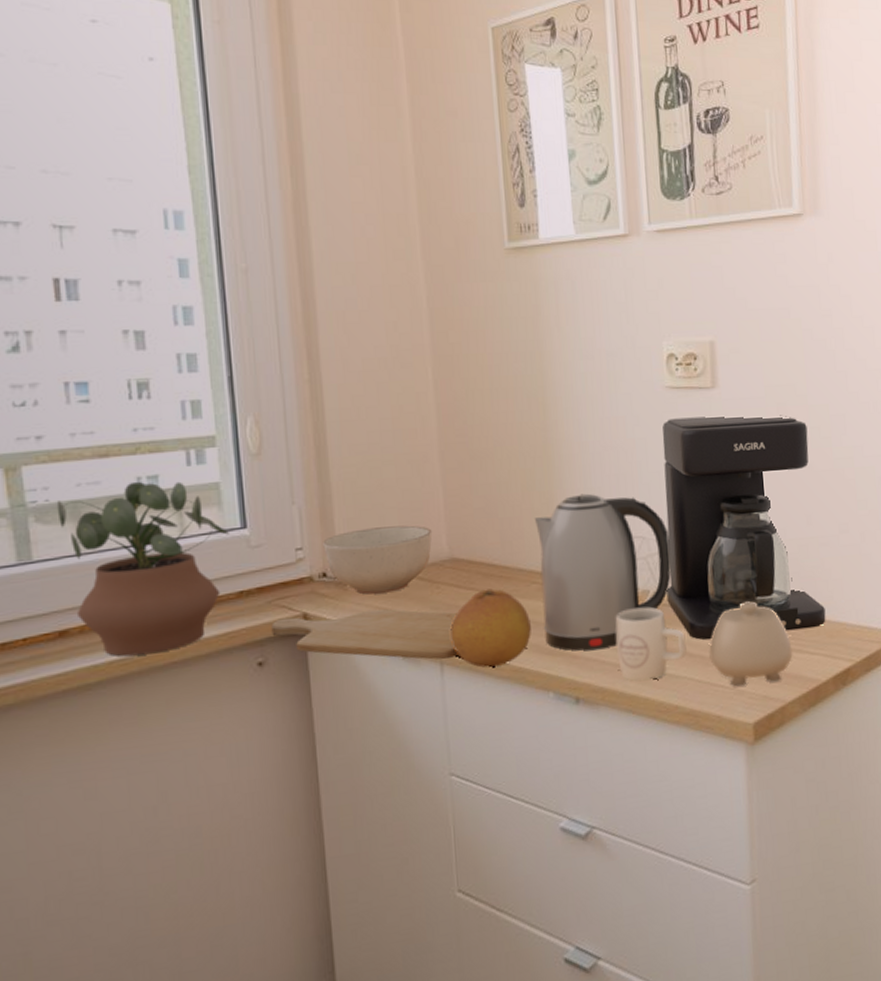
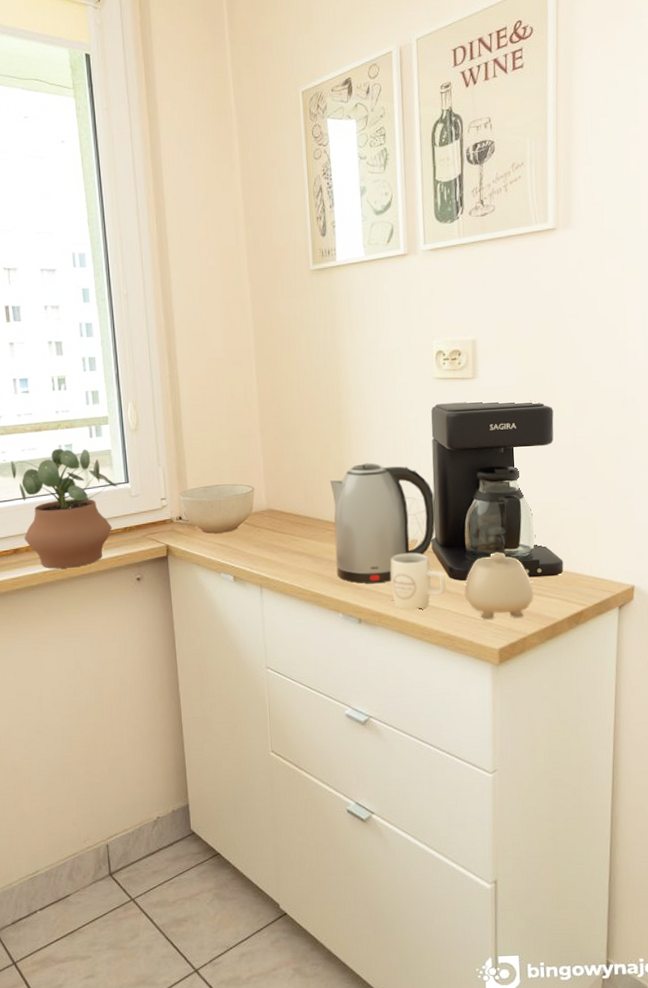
chopping board: present [271,609,460,660] -> none [145,544,274,584]
fruit: present [450,588,531,668] -> none [267,533,326,592]

